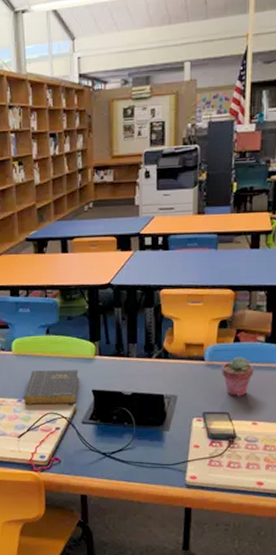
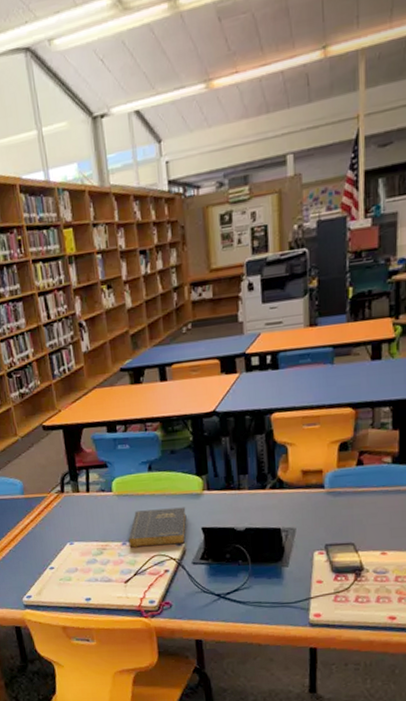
potted succulent: present [222,356,254,397] -> none [344,480,381,526]

